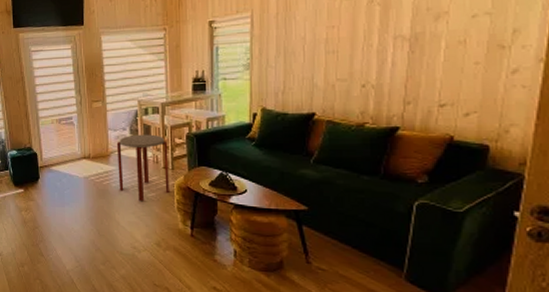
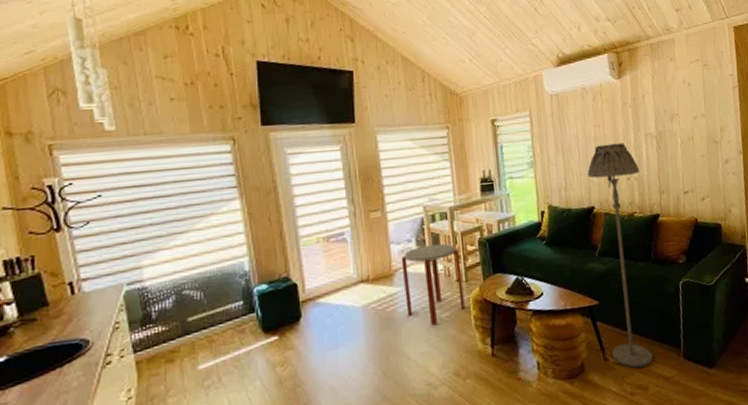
floor lamp: none [312,46,379,278] -> present [587,143,653,368]

